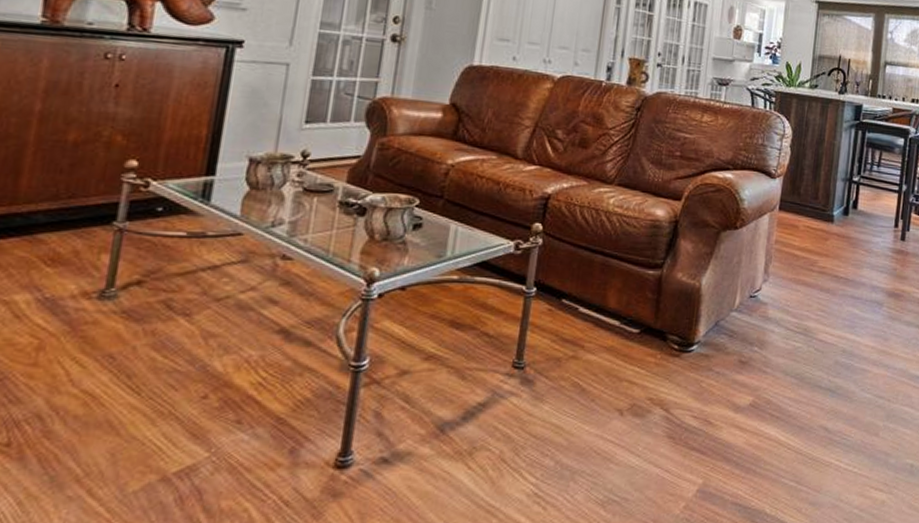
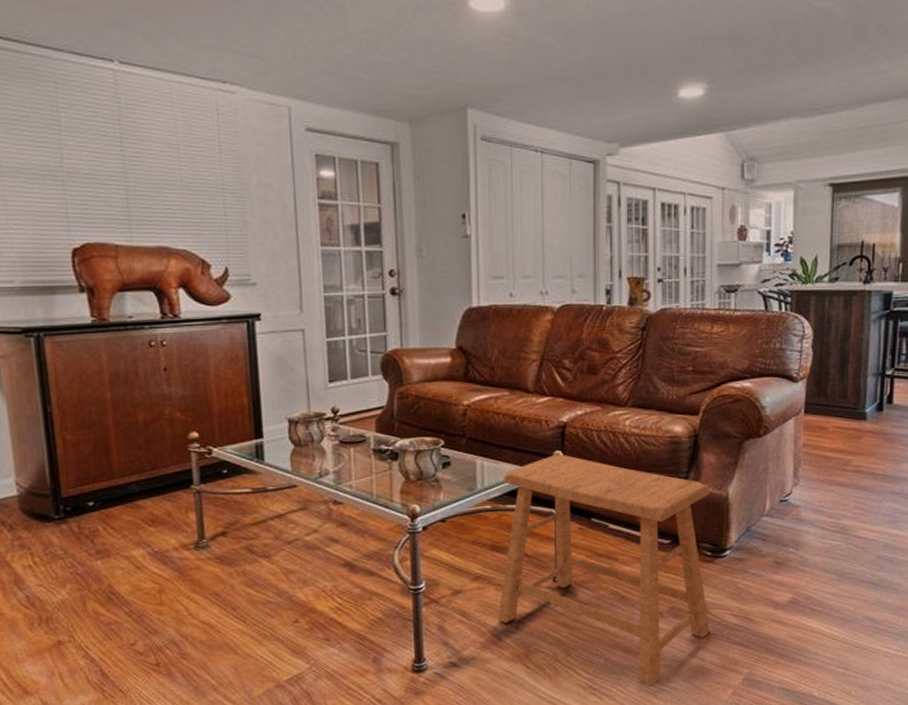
stool: none [444,227,684,495] -> present [497,455,711,686]

